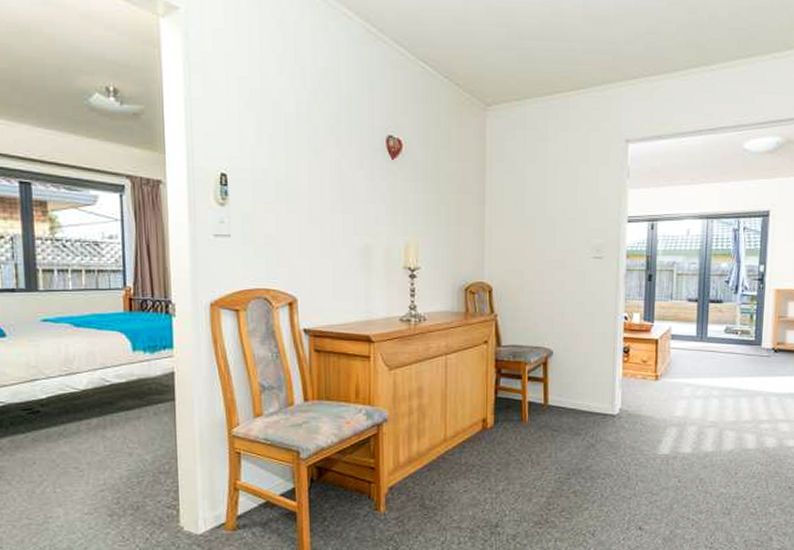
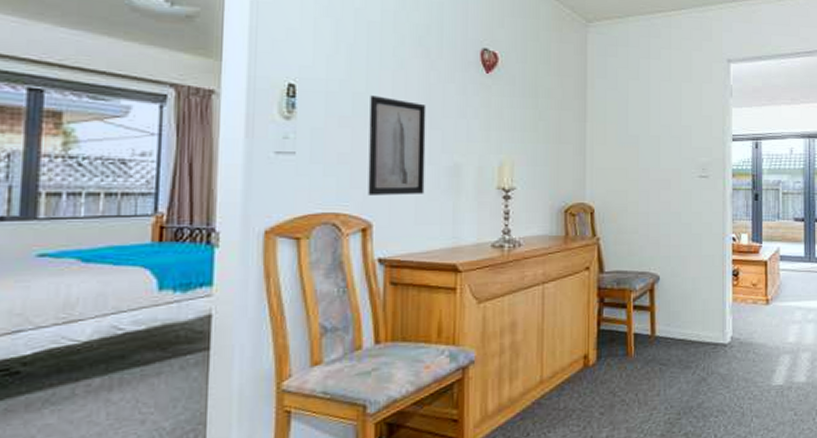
wall art: none [290,183,340,274] -> present [368,95,426,195]

